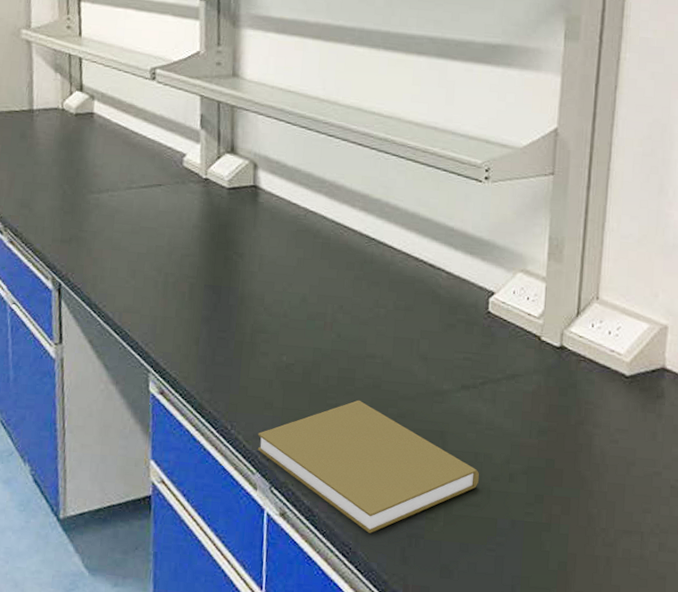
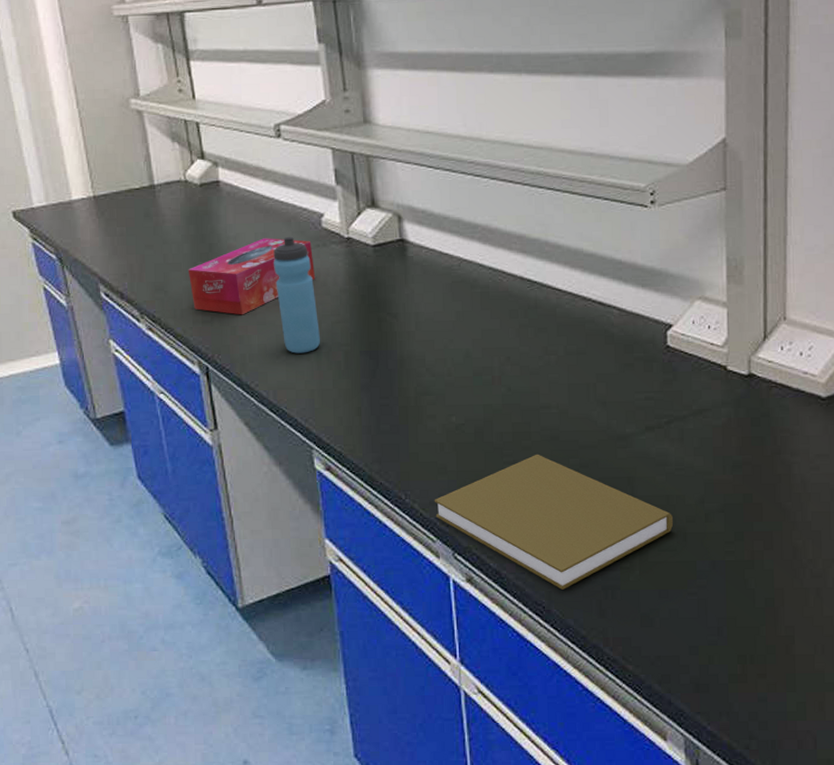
tissue box: none [53,170,172,239] -> present [188,238,316,315]
water bottle: none [134,171,170,281] -> present [273,236,321,354]

